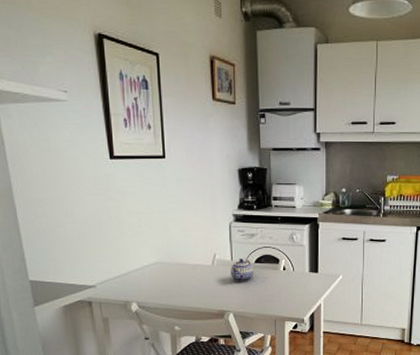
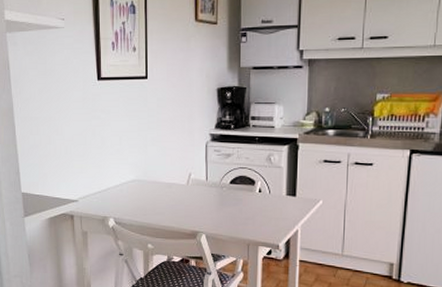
teapot: present [230,259,254,283] -> none [205,179,228,203]

